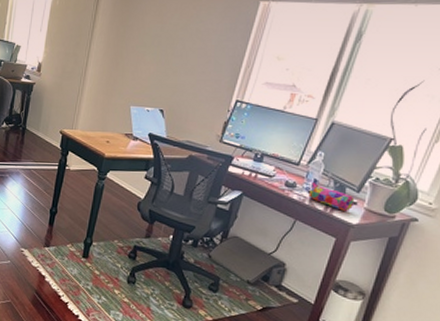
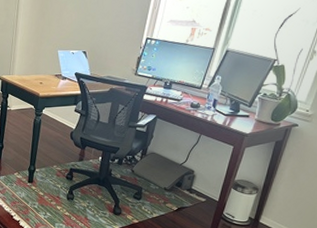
pencil case: present [307,183,355,211] -> none [209,102,247,123]

